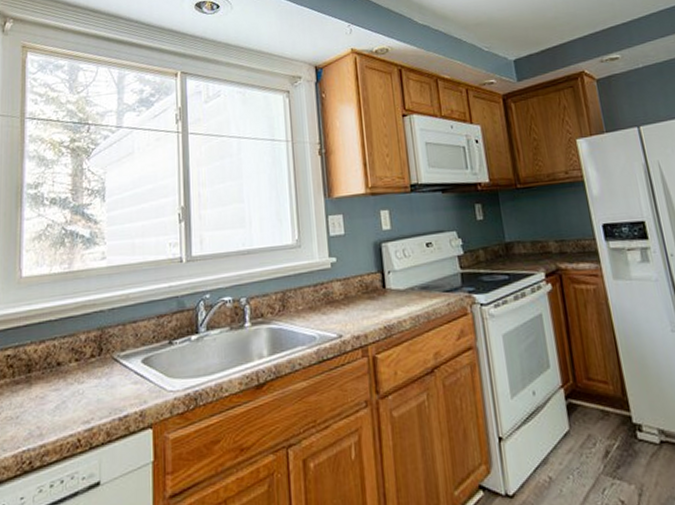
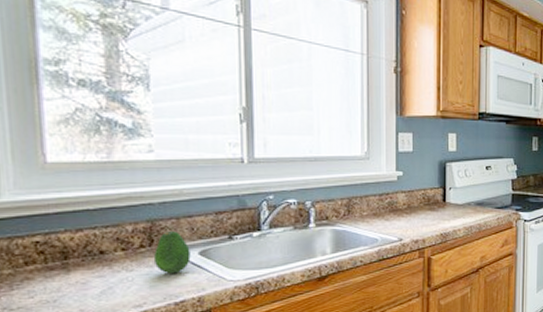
fruit: none [103,338,134,384] -> present [154,231,191,273]

